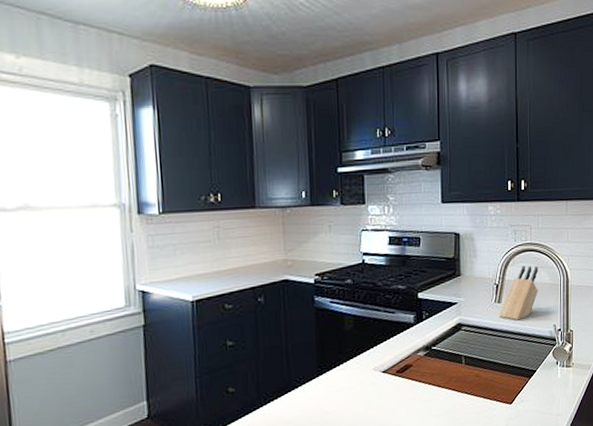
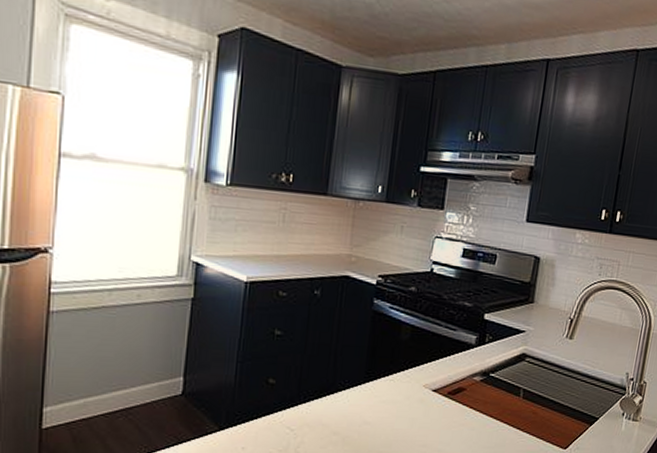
knife block: present [499,265,538,321] -> none [568,303,620,361]

